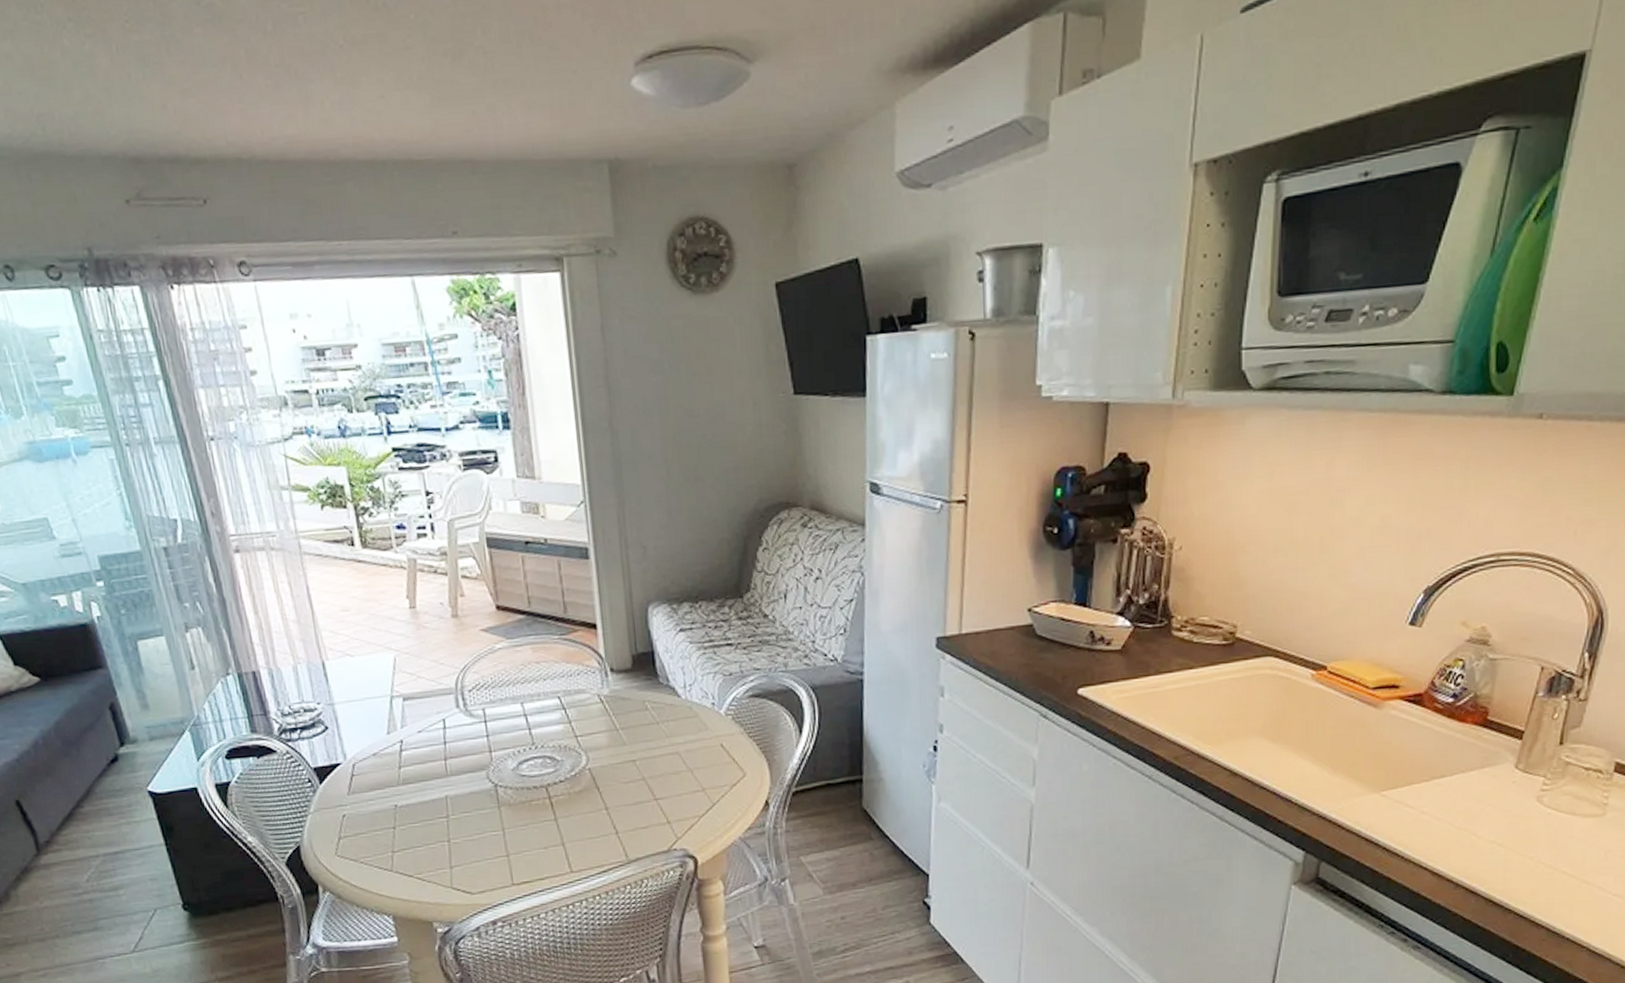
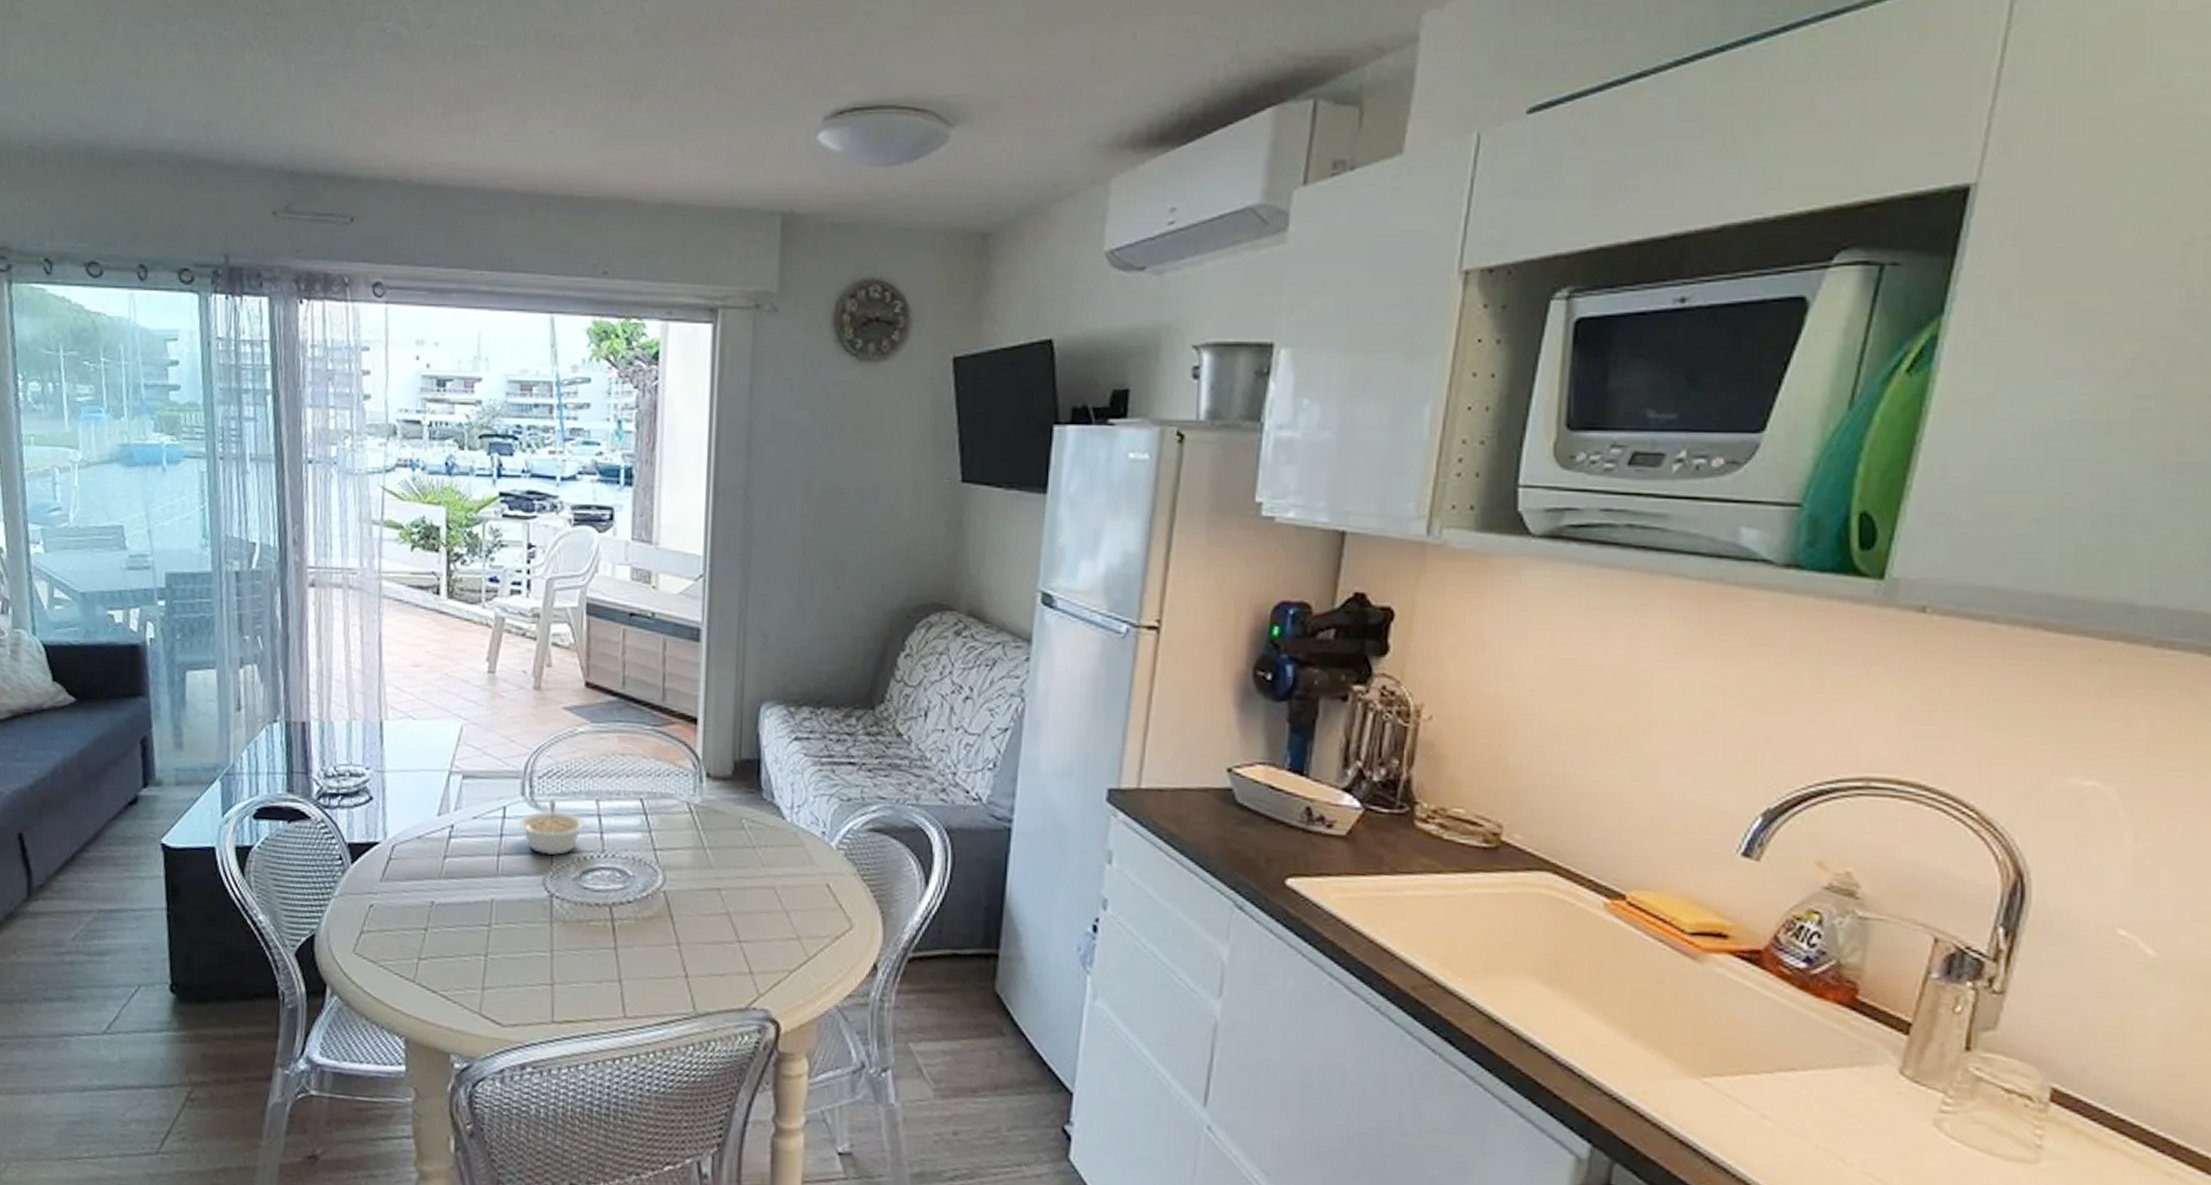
legume: none [458,709,515,754] -> present [519,801,586,855]

